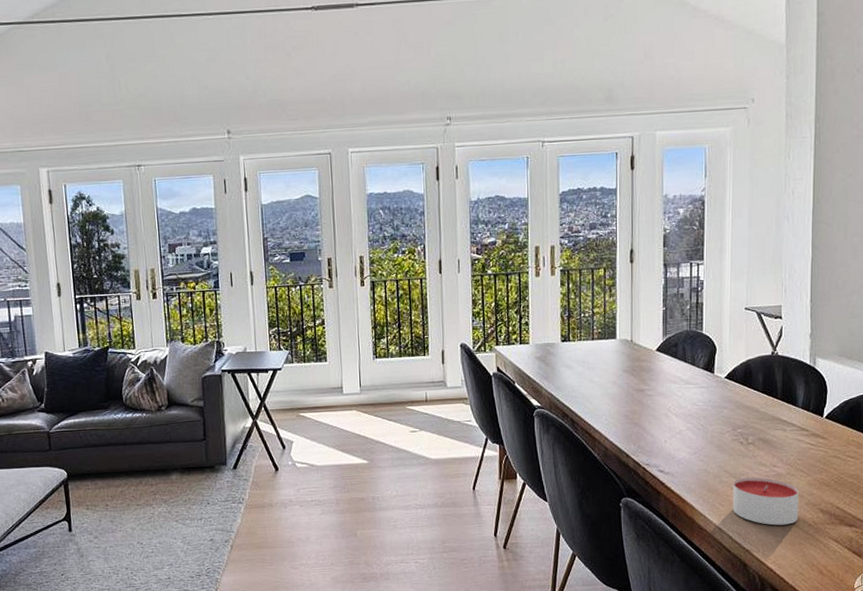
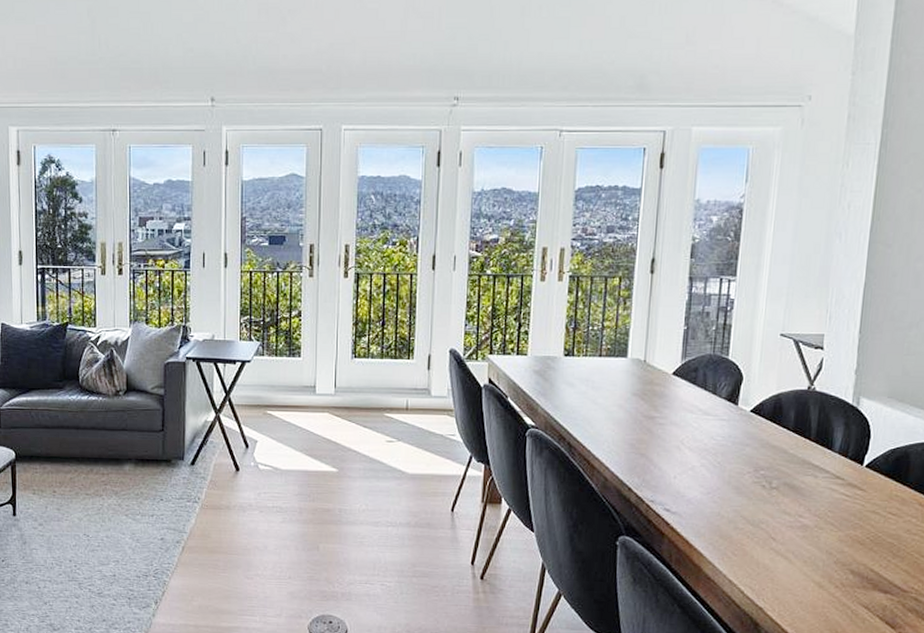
candle: present [733,477,798,526] -> none [747,526,826,584]

